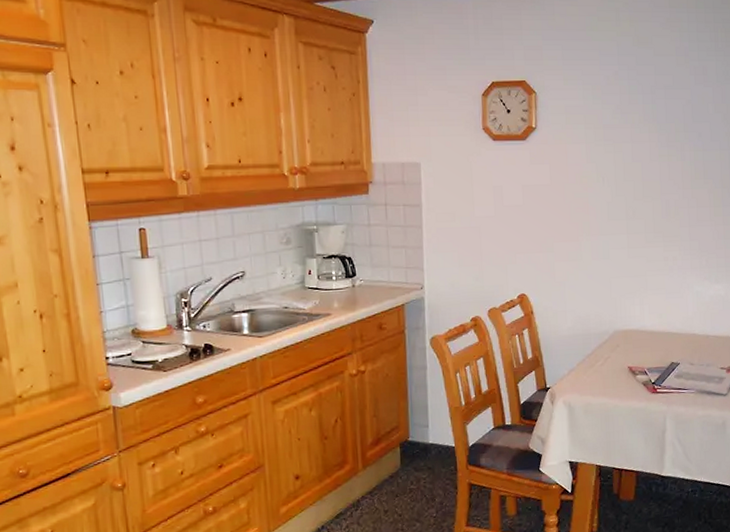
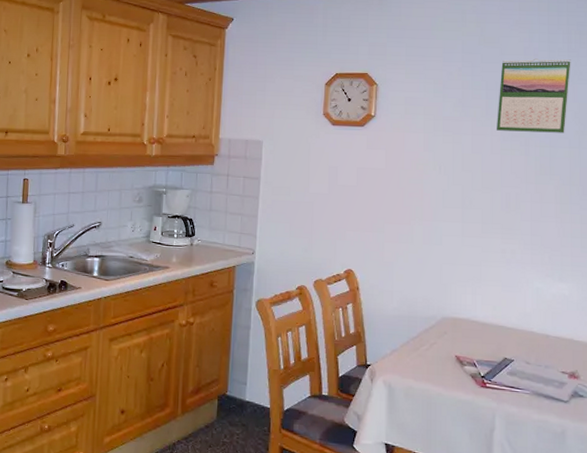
calendar: none [653,59,719,137] -> present [497,58,571,133]

